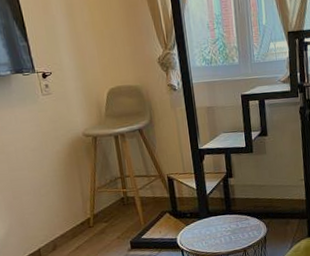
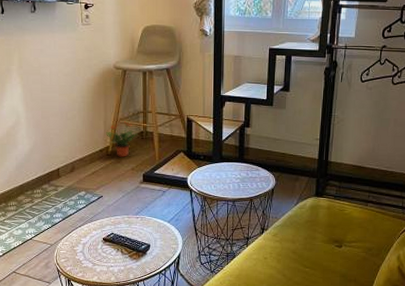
potted plant: none [84,189,118,227] -> present [106,121,137,157]

